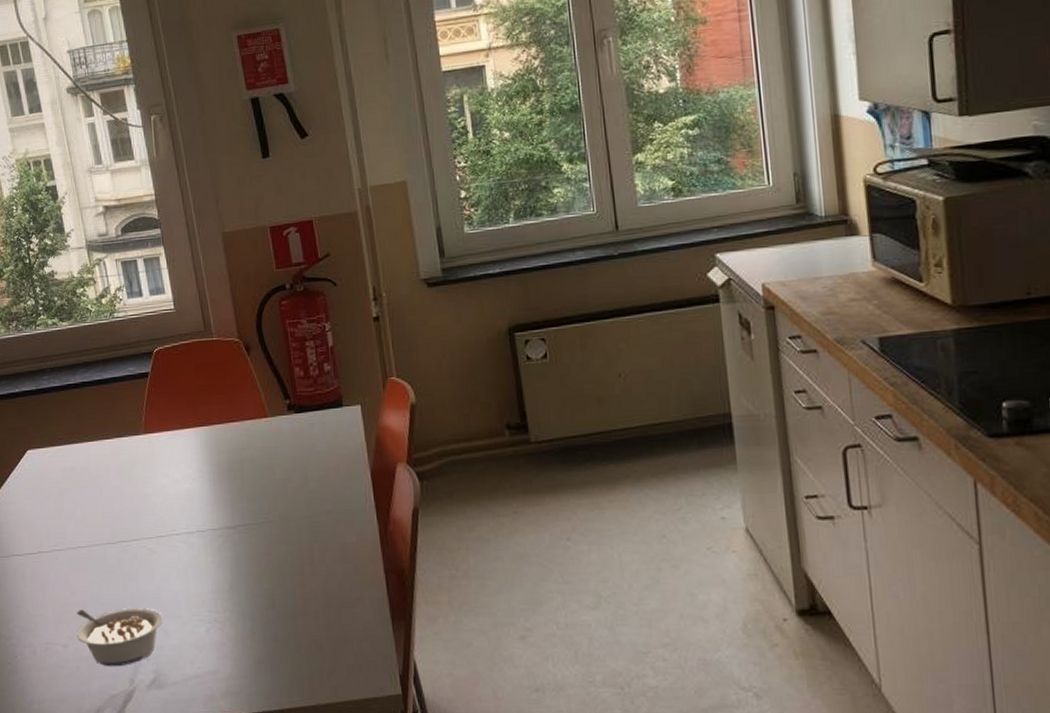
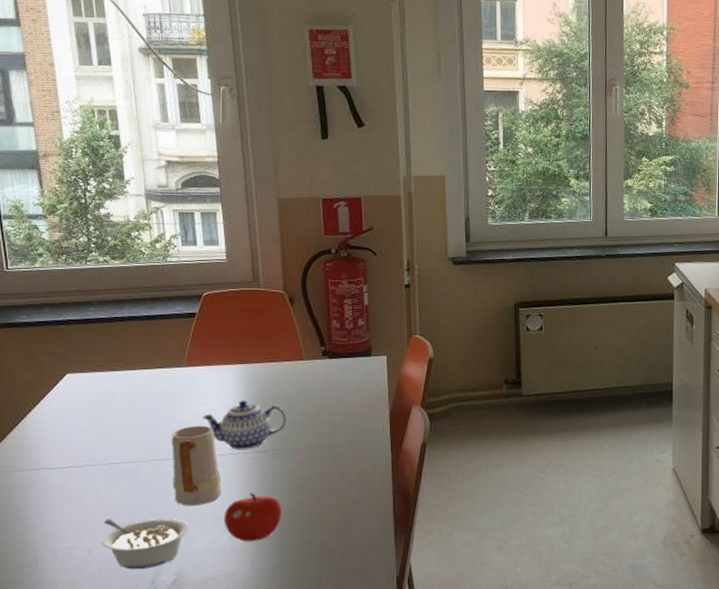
mug: none [136,499,194,593] -> present [172,425,222,506]
teapot: none [165,468,256,526] -> present [202,400,287,450]
fruit: none [198,576,261,634] -> present [224,492,282,542]

